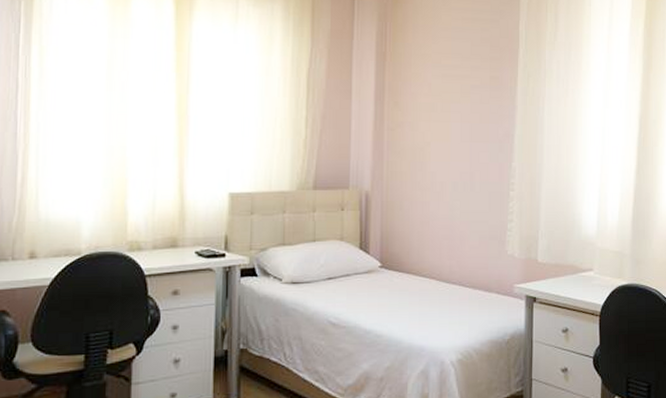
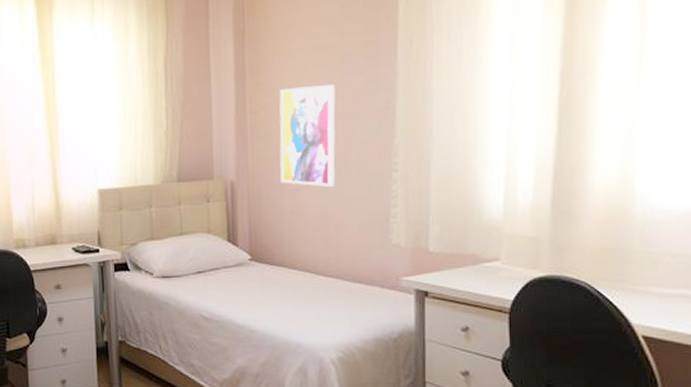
wall art: none [412,110,464,201] -> present [279,85,336,187]

